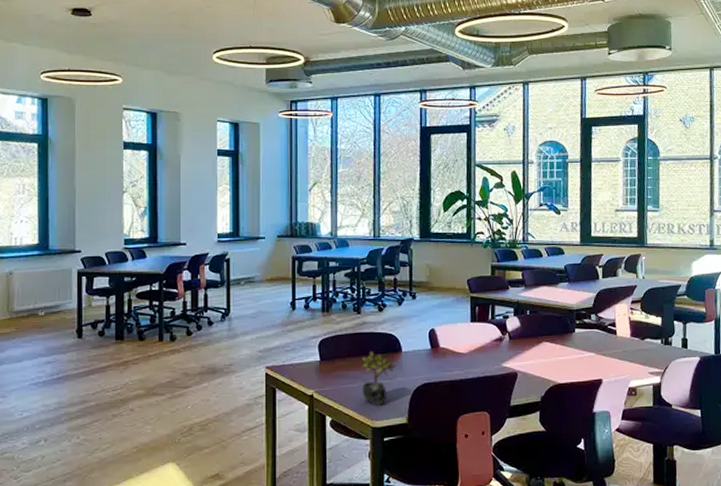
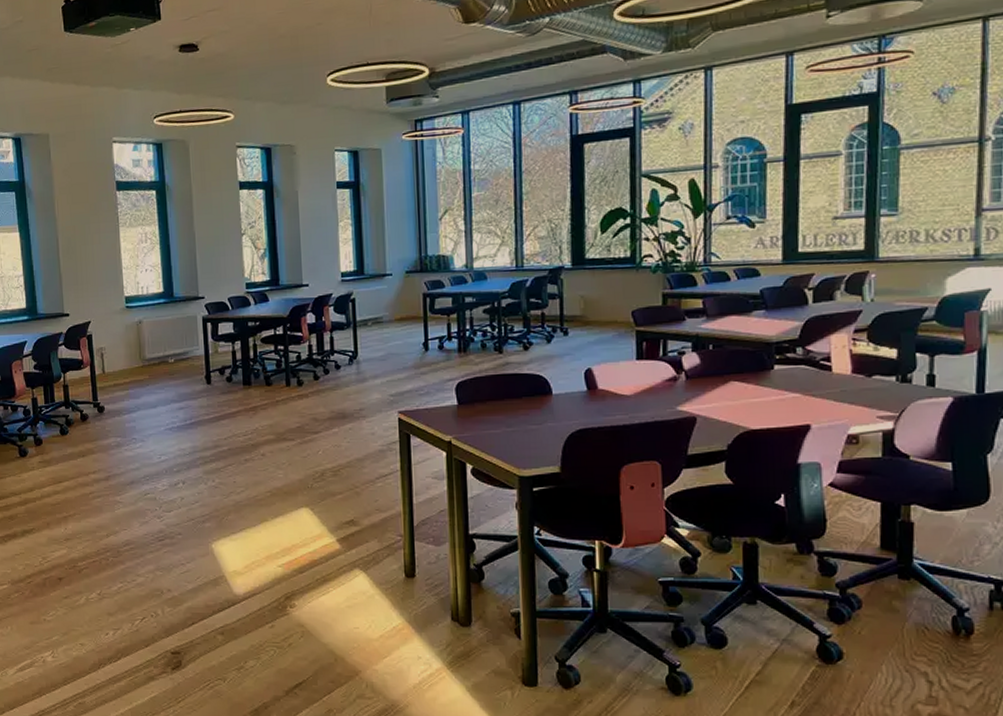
succulent plant: present [361,351,396,406] -> none [505,394,546,453]

